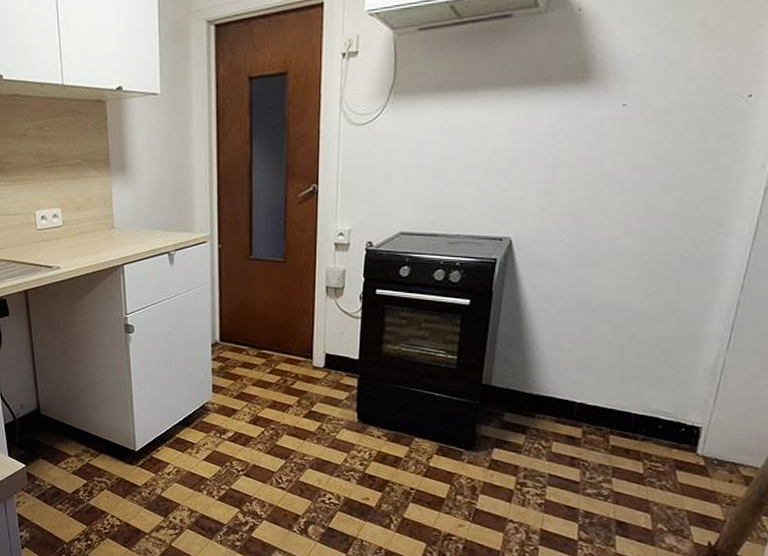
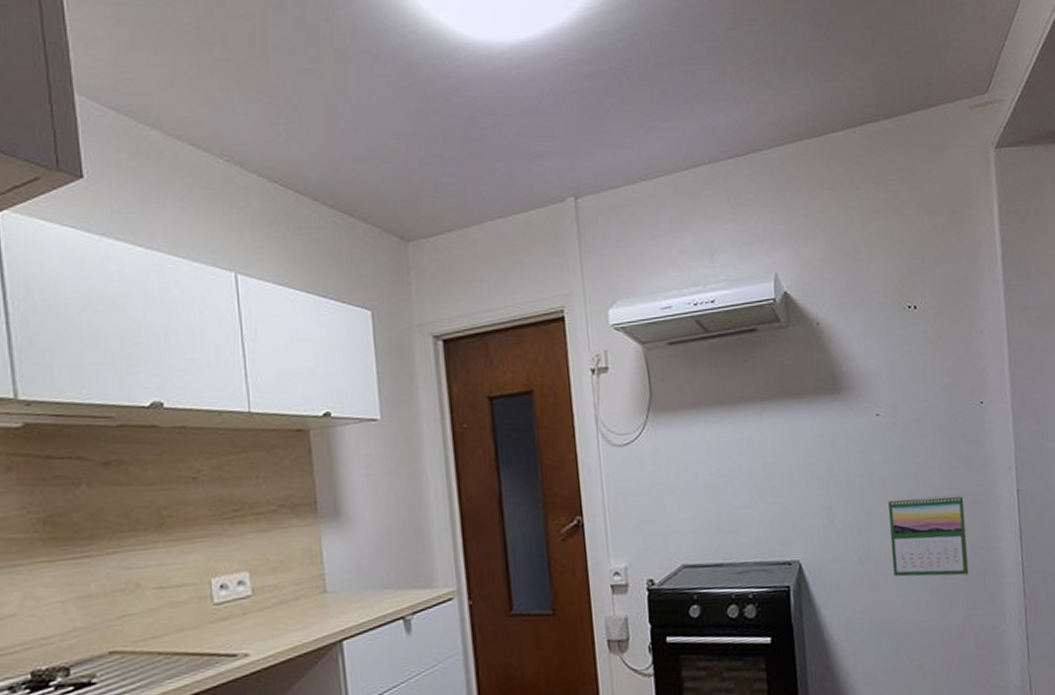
calendar: none [604,187,700,265] -> present [888,494,969,577]

